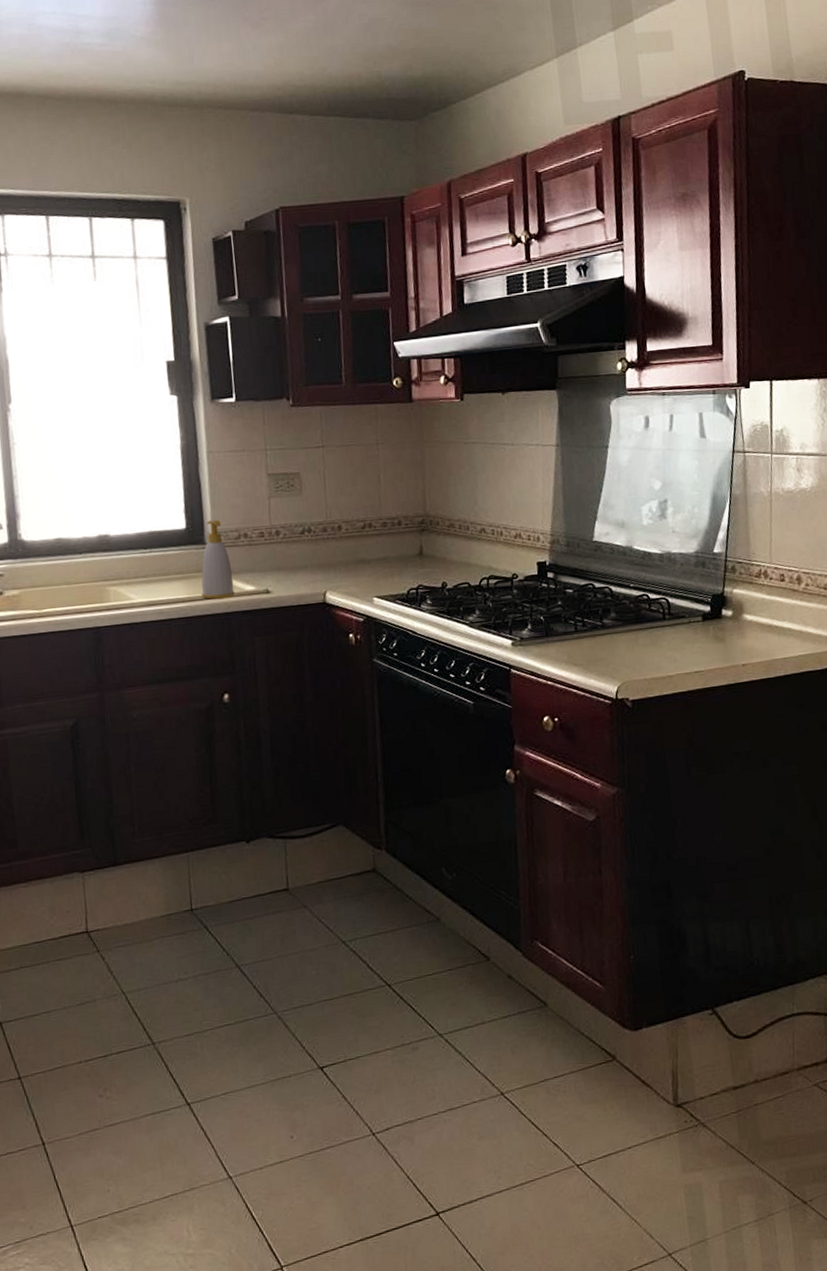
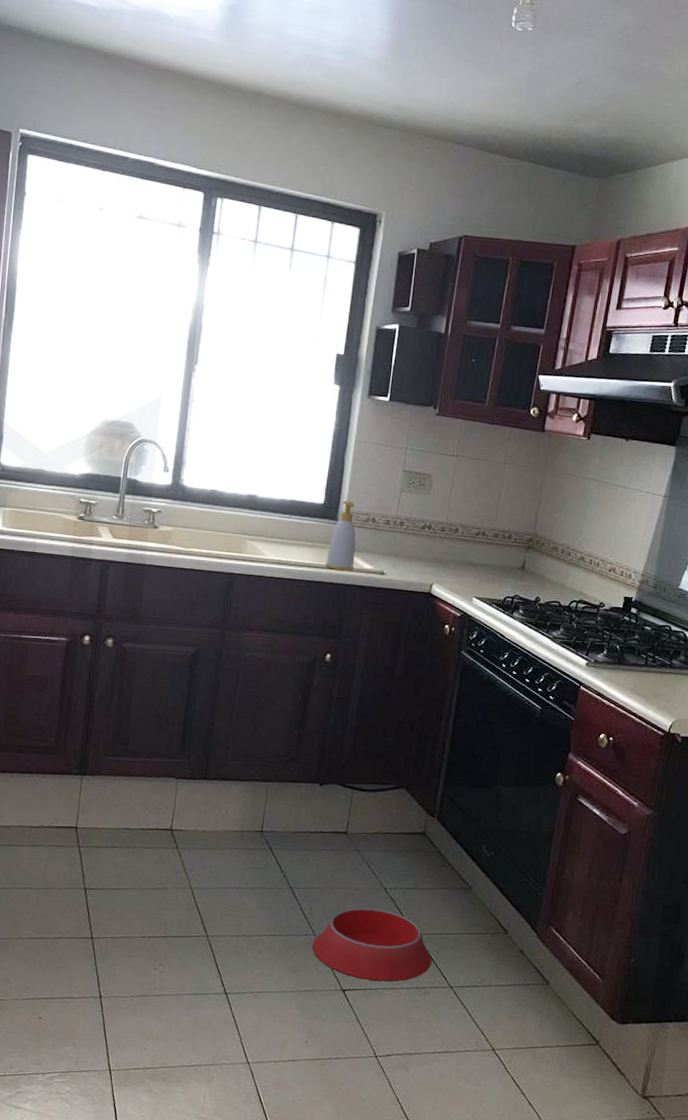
pet bowl: none [275,965,413,1051] -> present [312,907,432,982]

